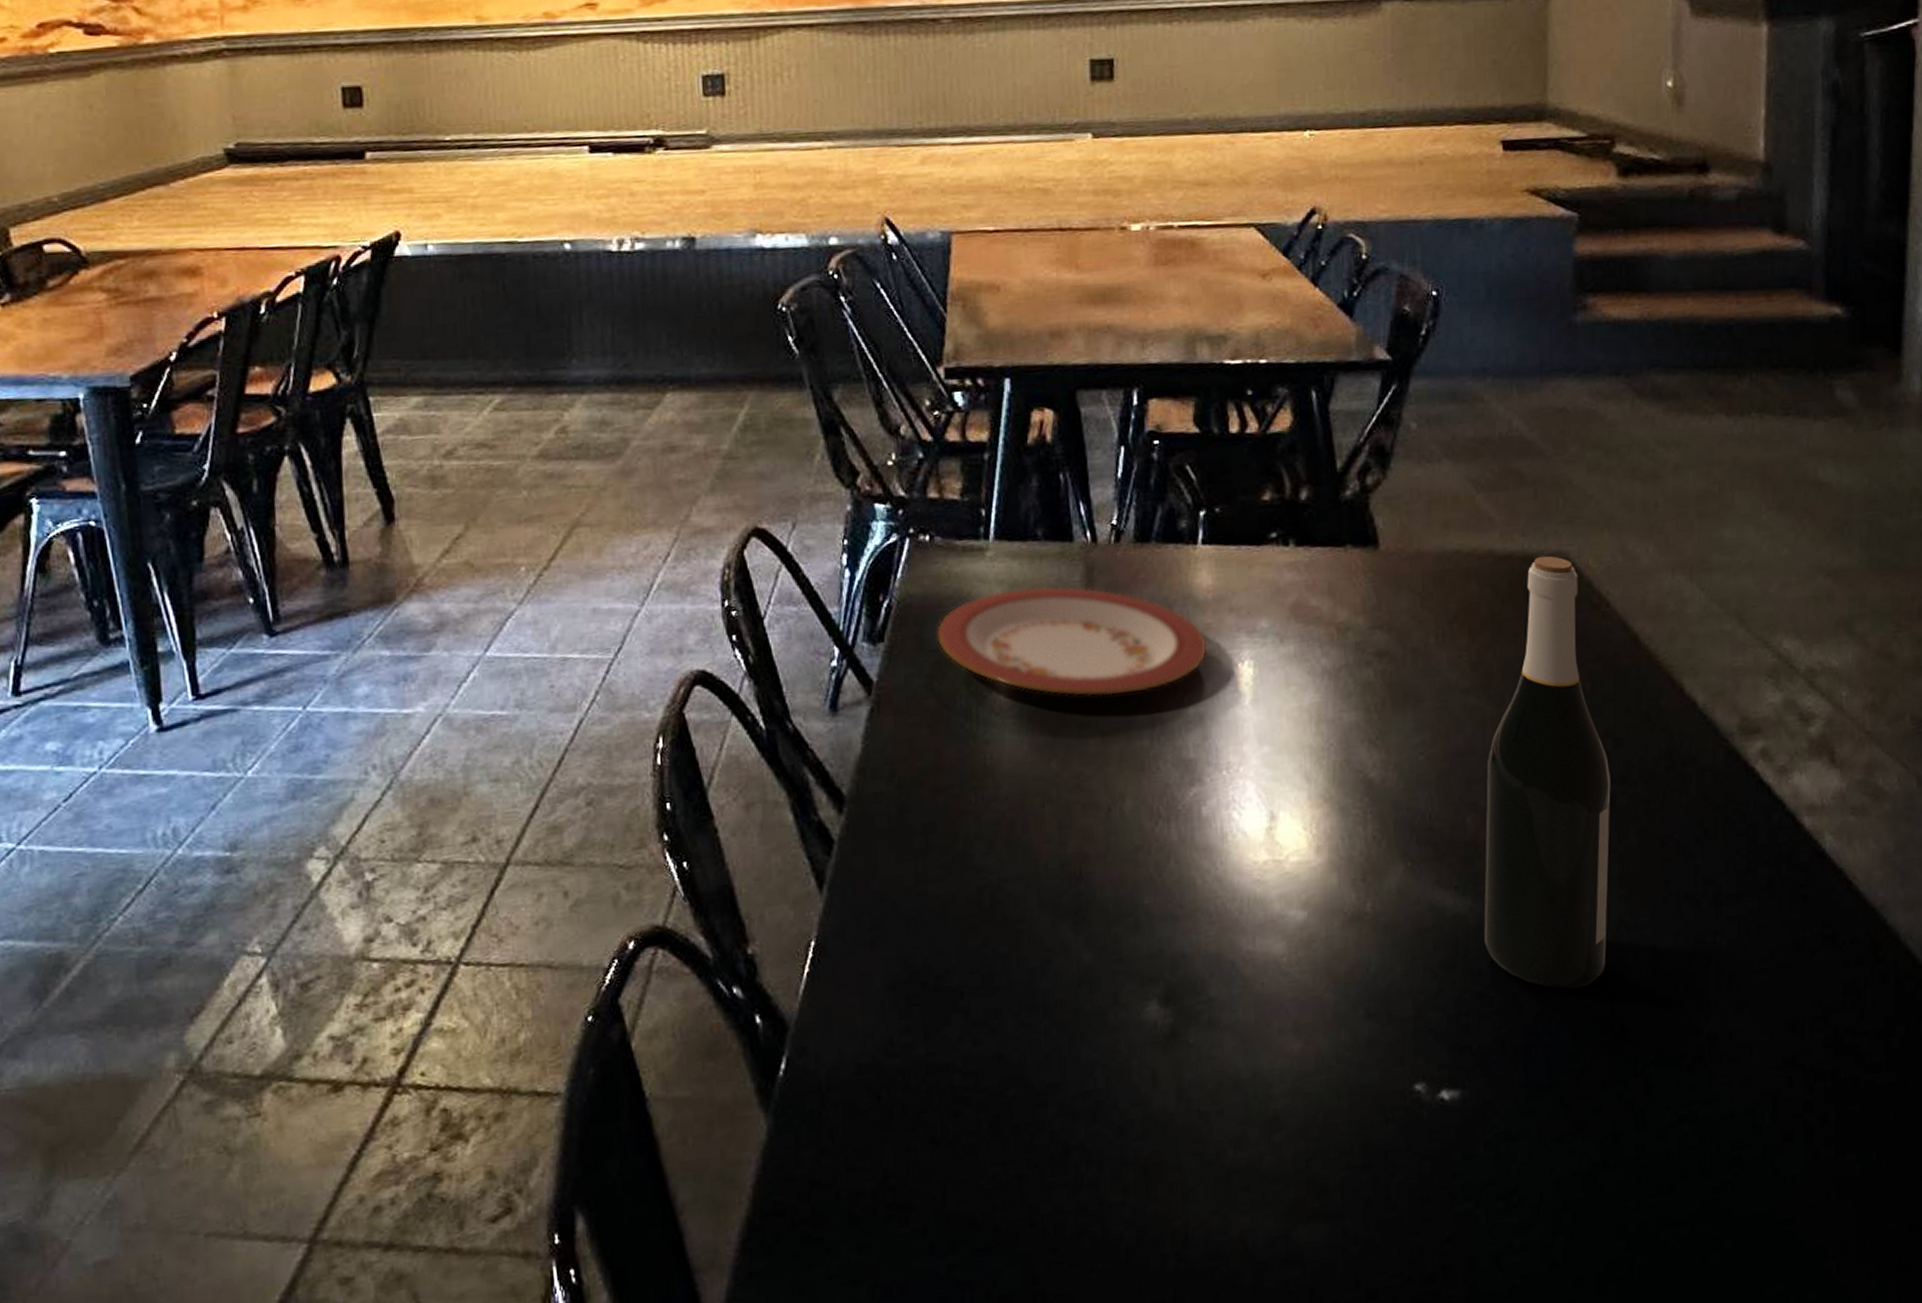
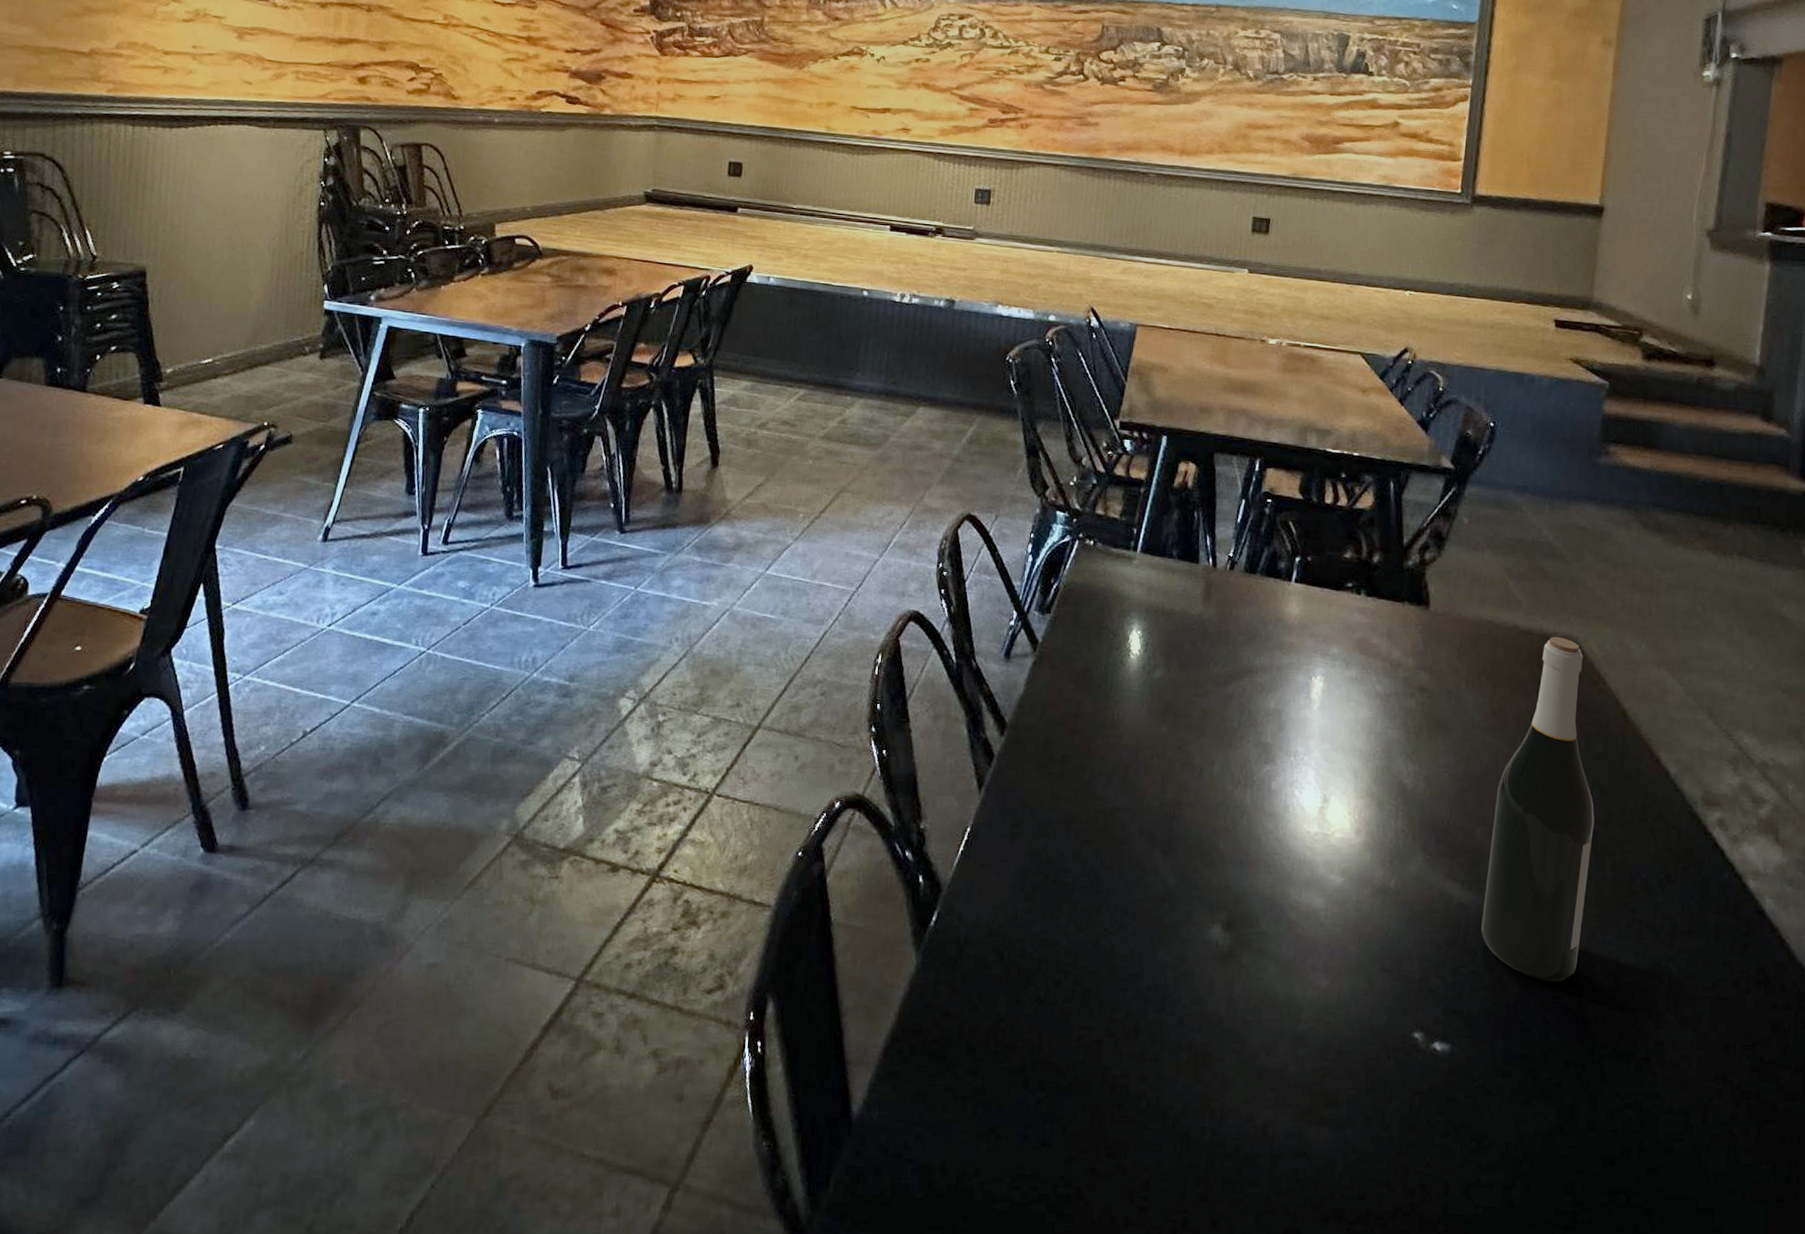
plate: present [937,586,1208,697] -> none [1090,591,1290,686]

